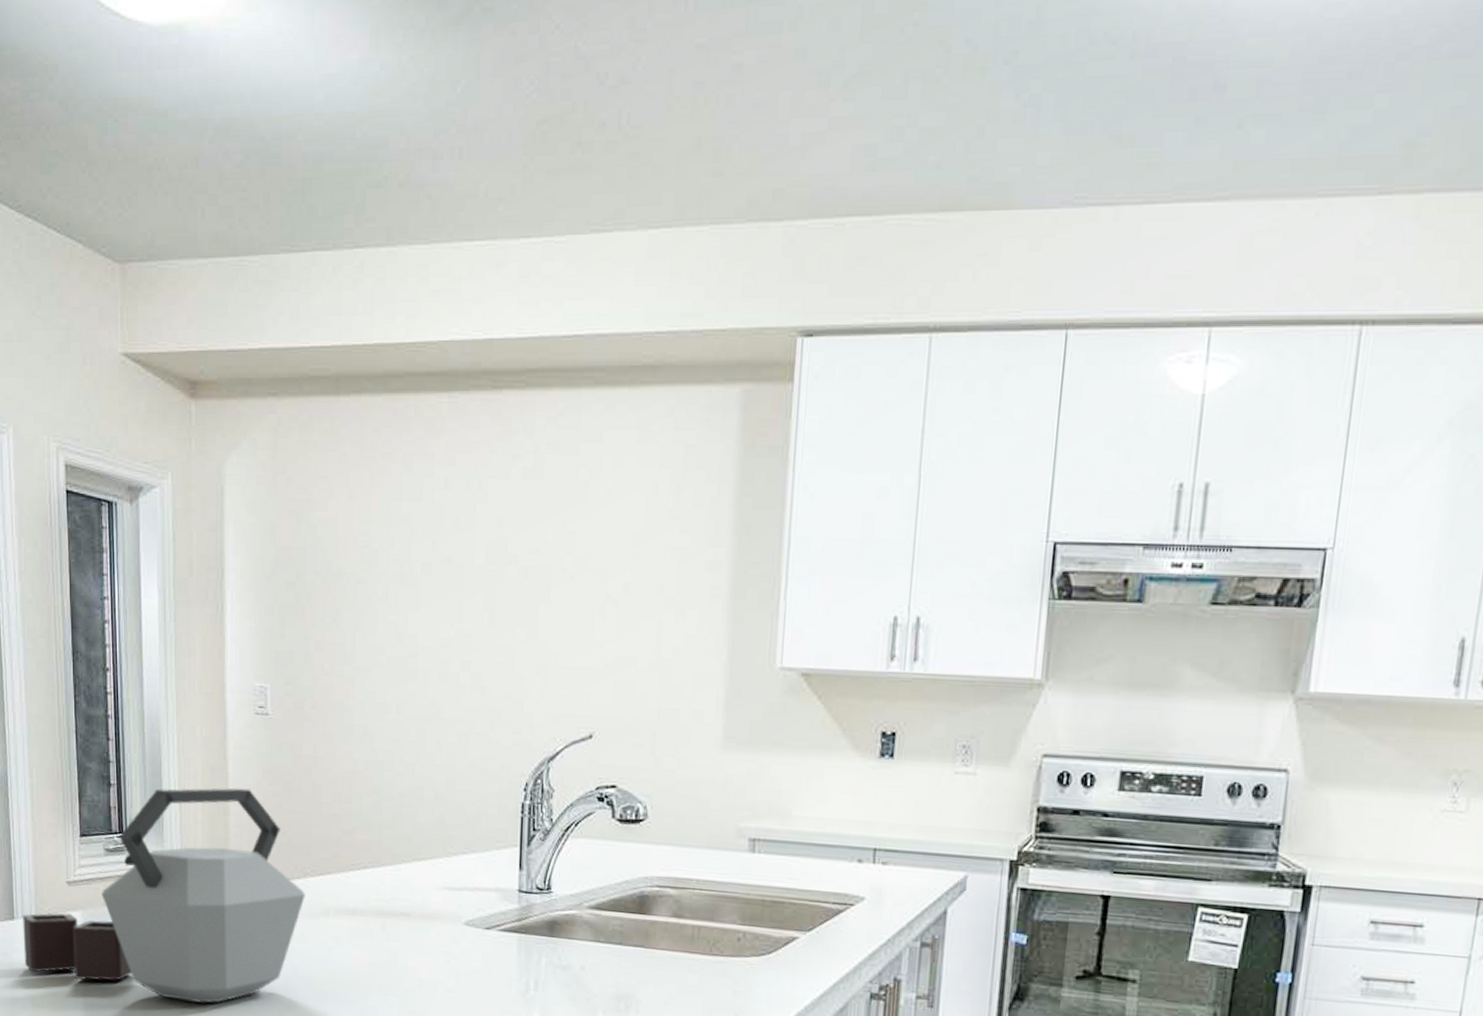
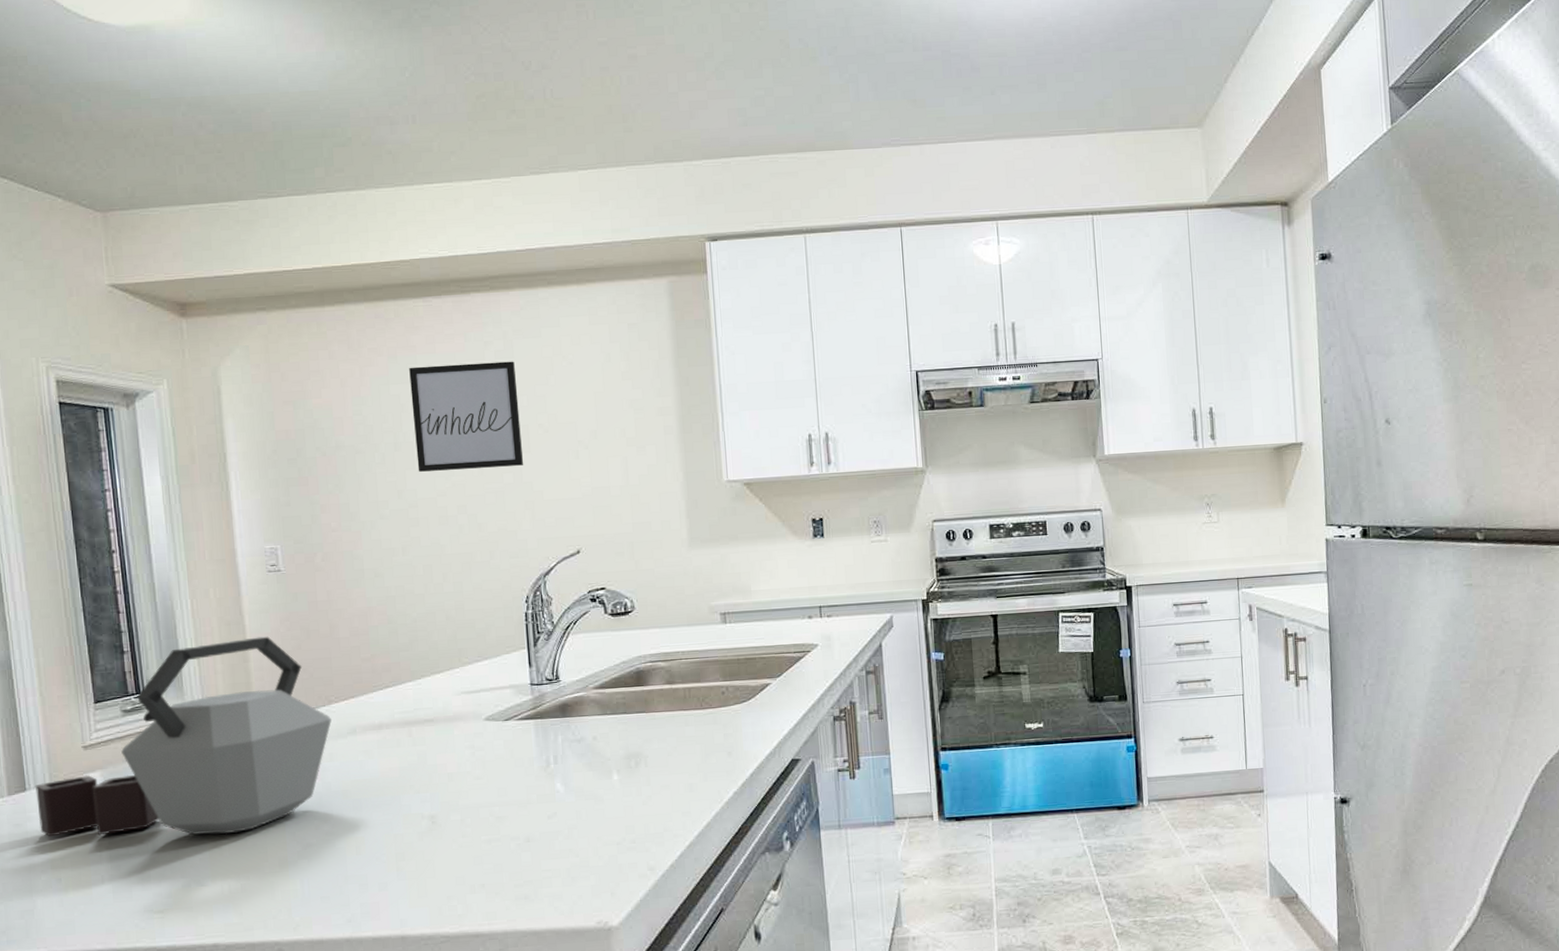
wall art: none [422,480,544,619] -> present [409,361,524,472]

